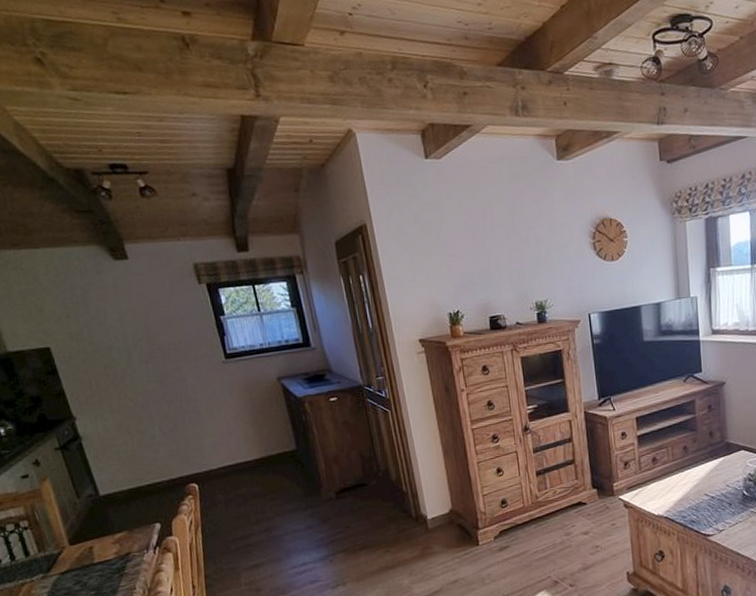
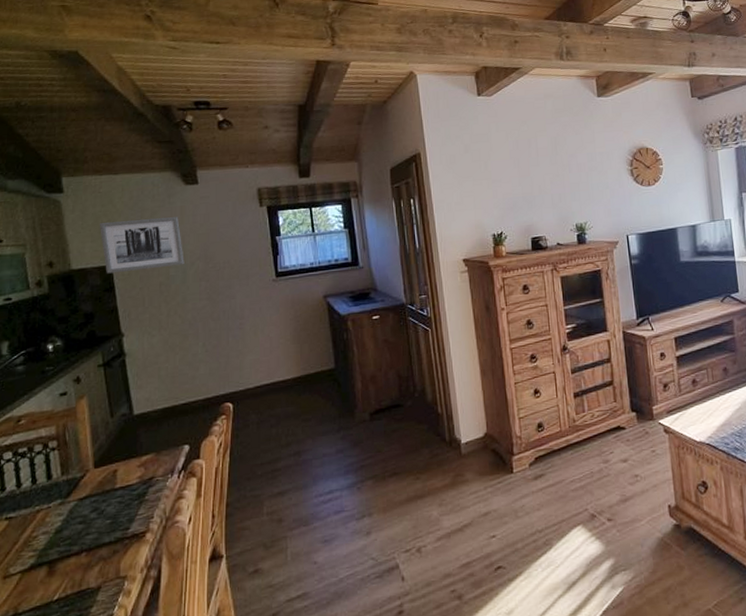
wall art: none [29,295,127,356] -> present [100,217,185,274]

